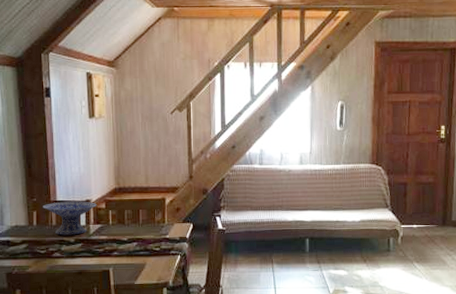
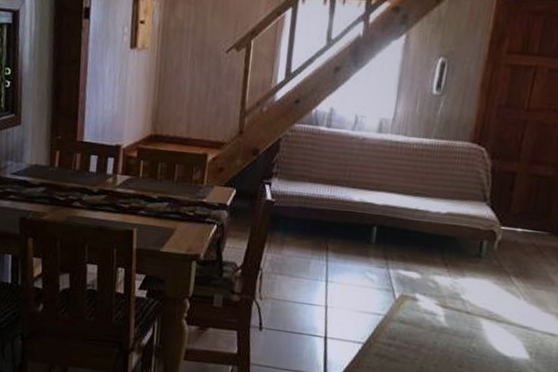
decorative bowl: present [43,201,97,235] -> none [67,143,128,184]

